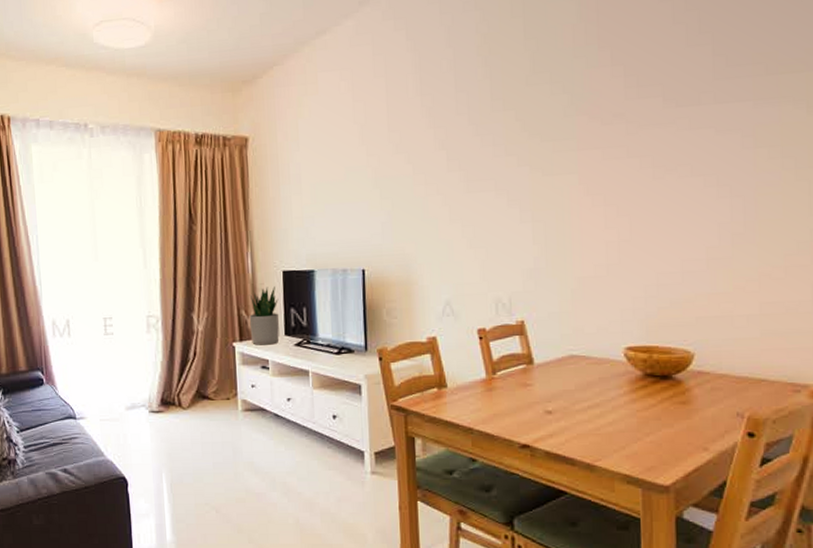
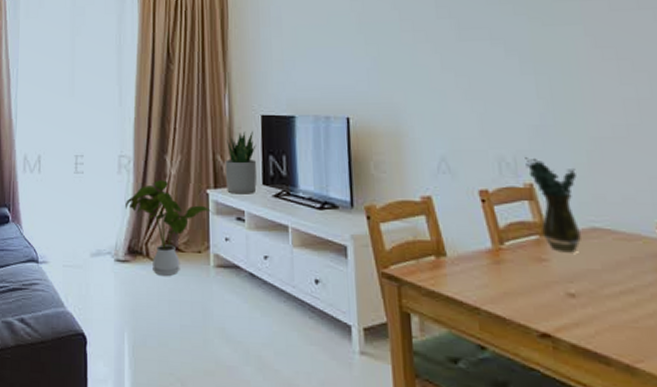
house plant: none [156,336,240,422] -> present [126,180,214,276]
vase: none [519,298,562,378] -> present [525,157,582,253]

